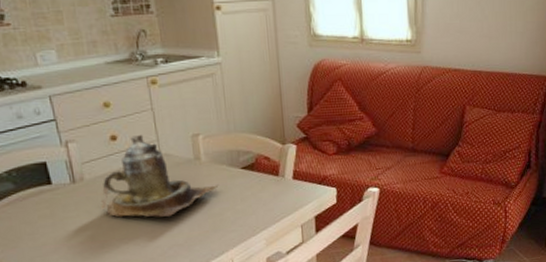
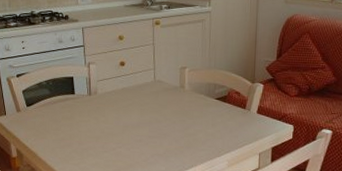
teapot: present [100,135,219,217] -> none [106,63,196,131]

